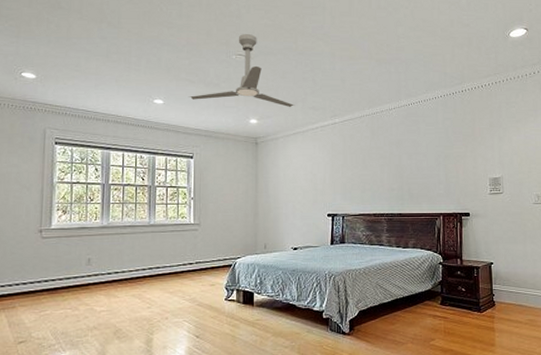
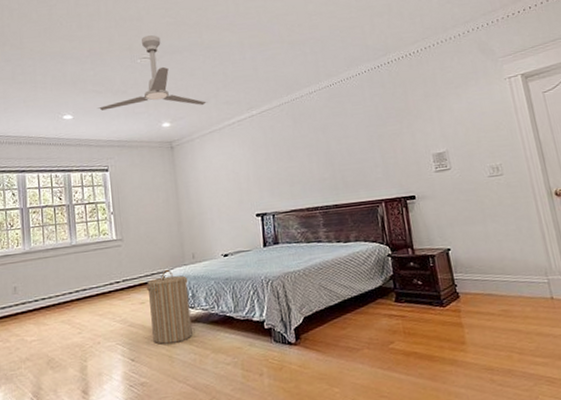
laundry hamper: none [217,257,258,324] -> present [146,270,193,344]

